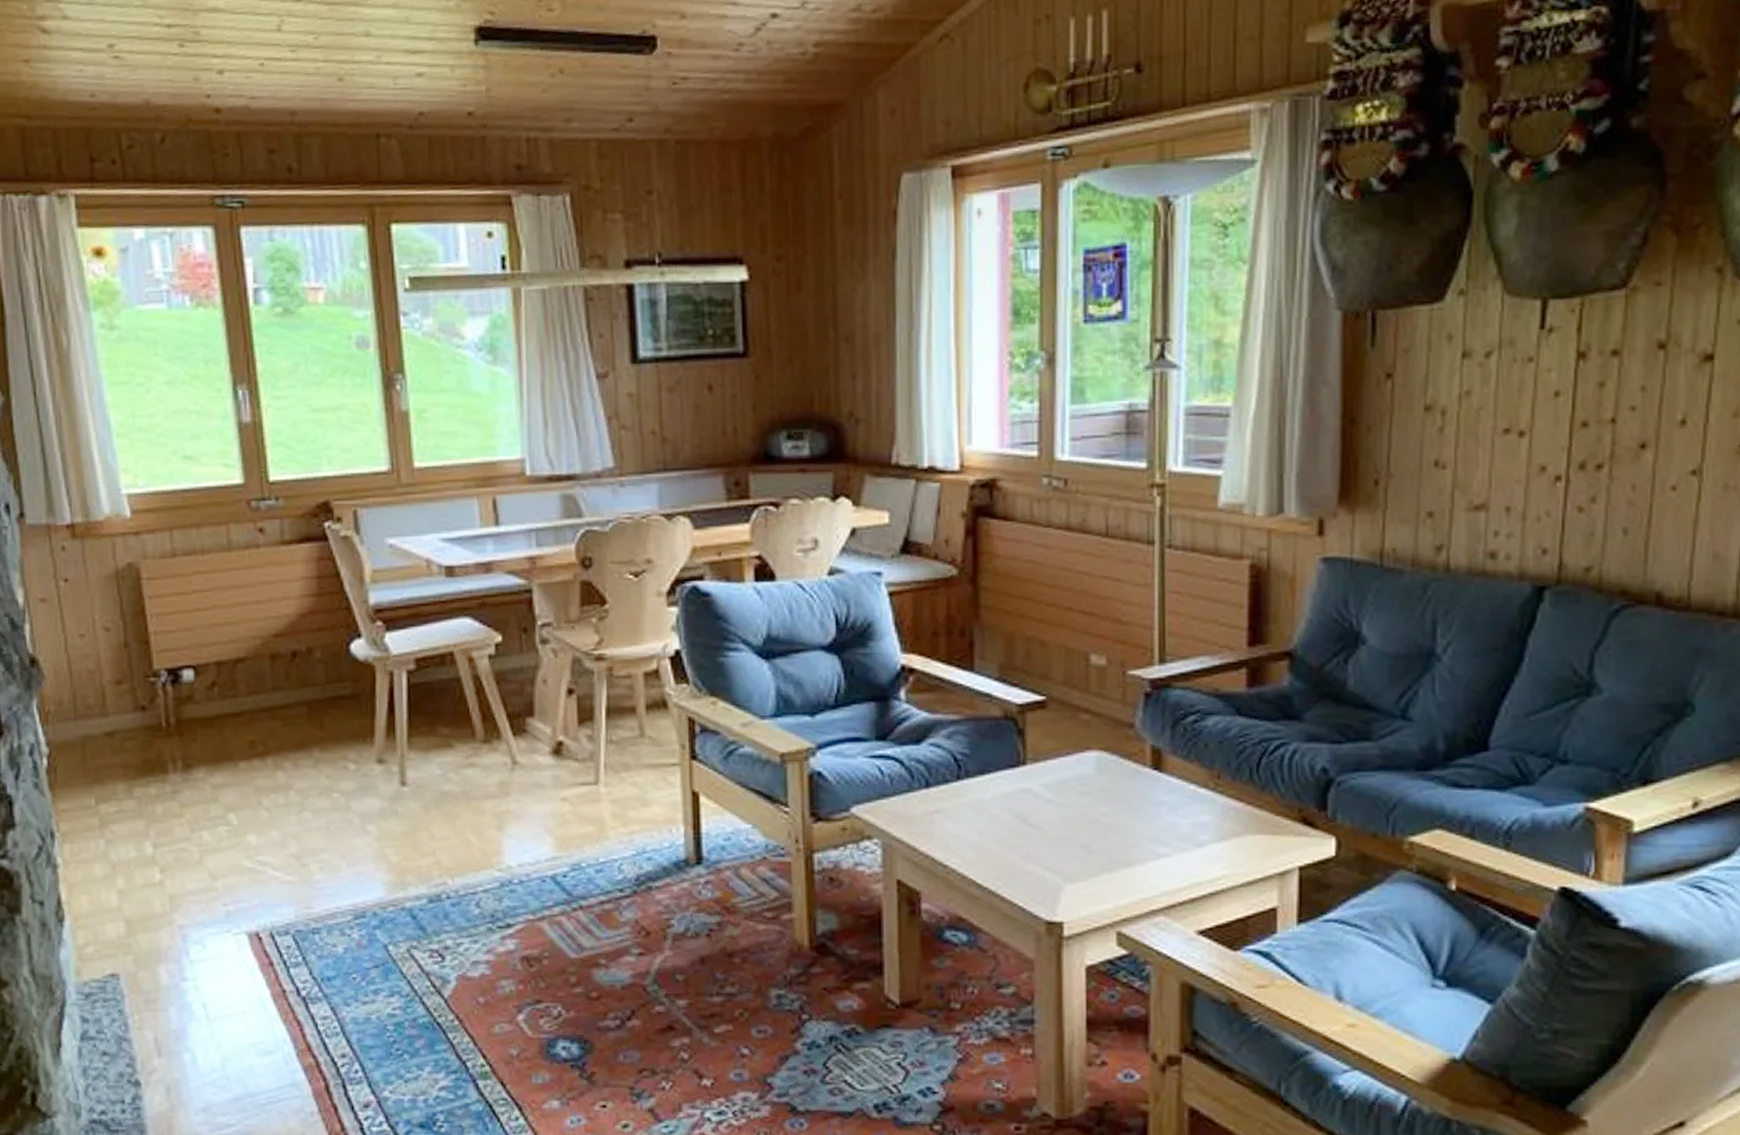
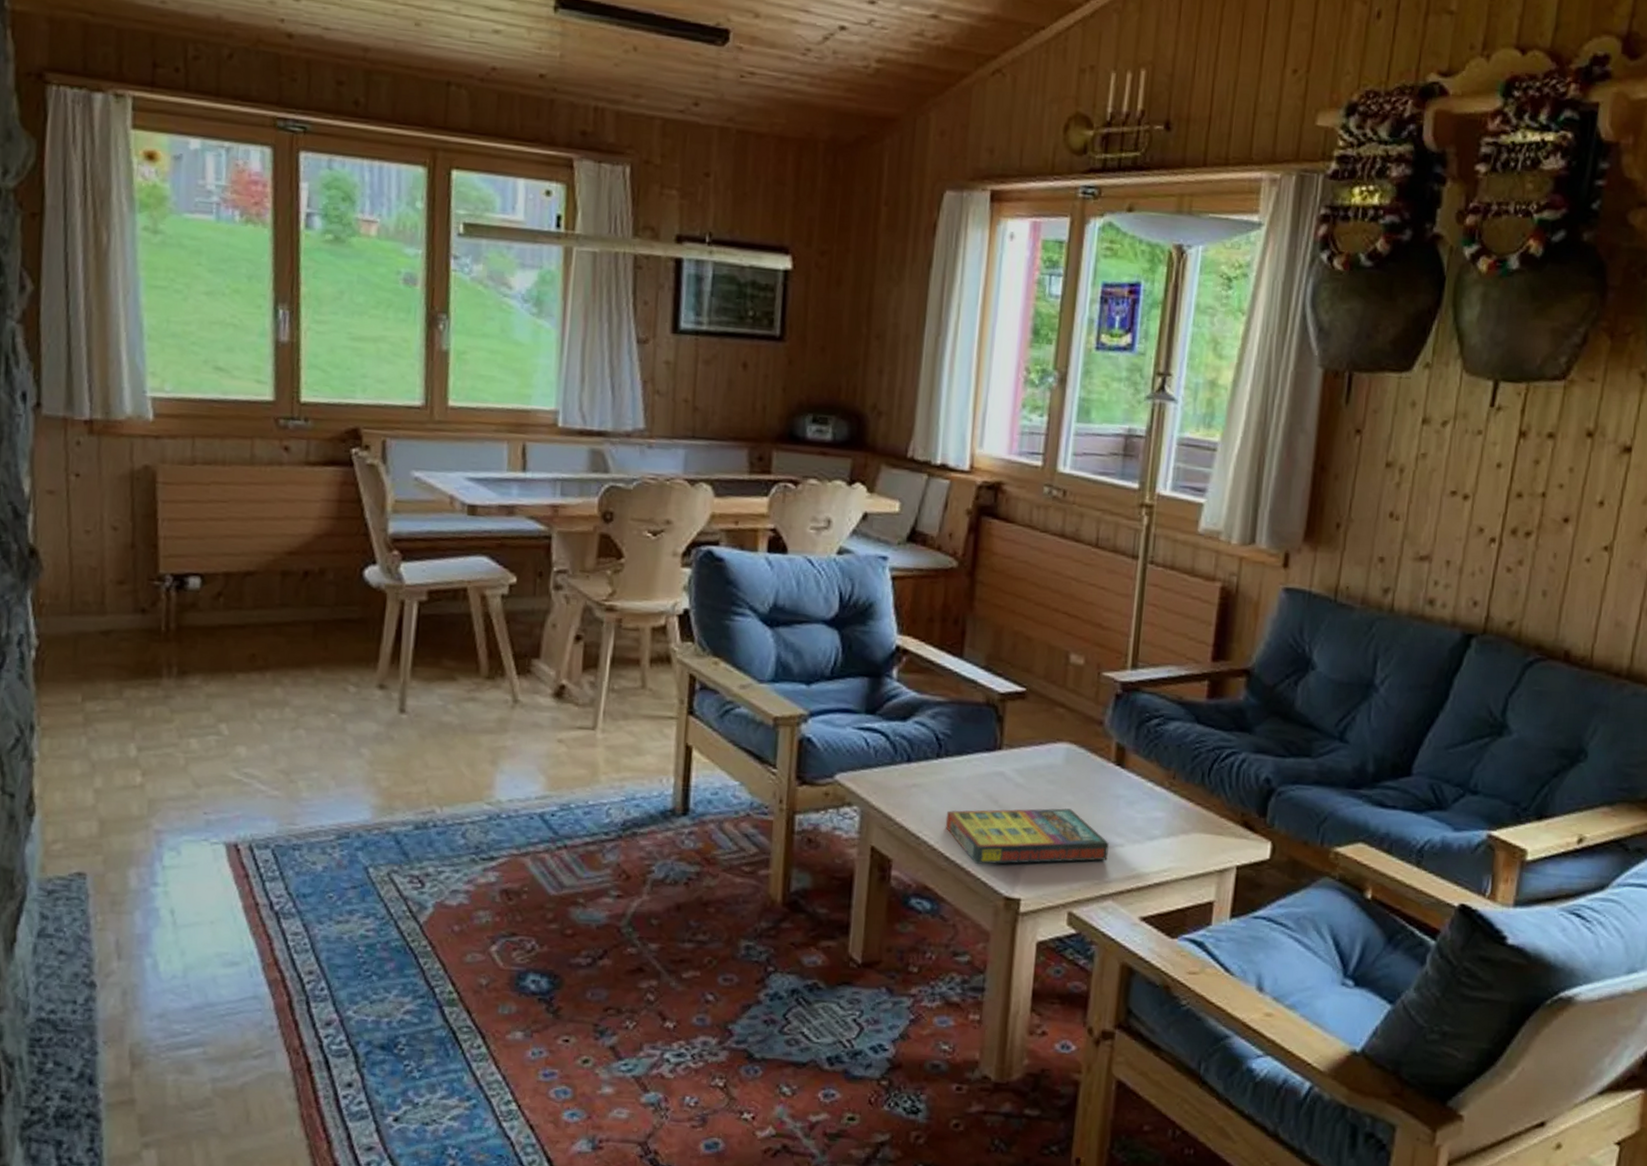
game compilation box: none [973,821,1154,889] -> present [945,808,1109,865]

